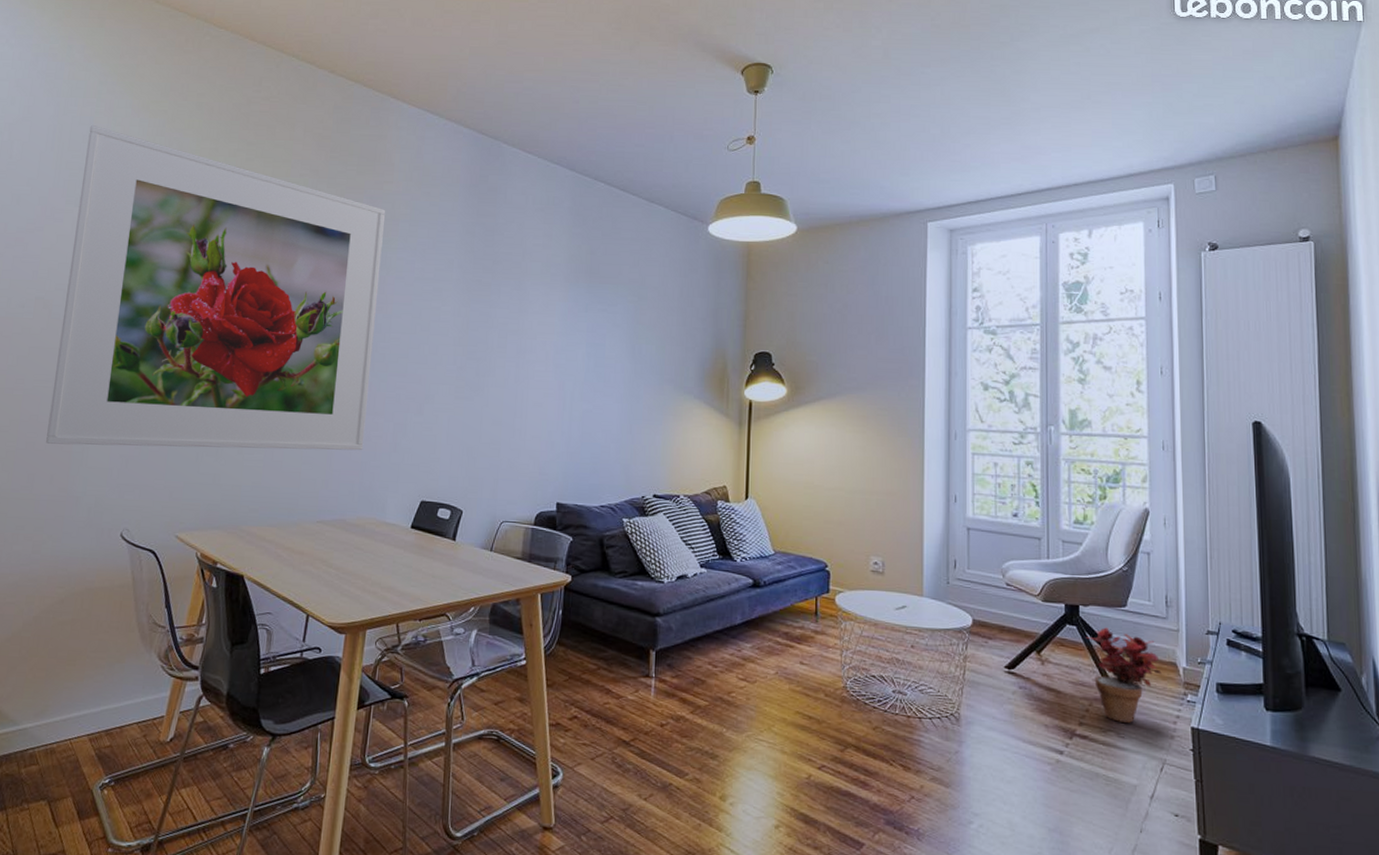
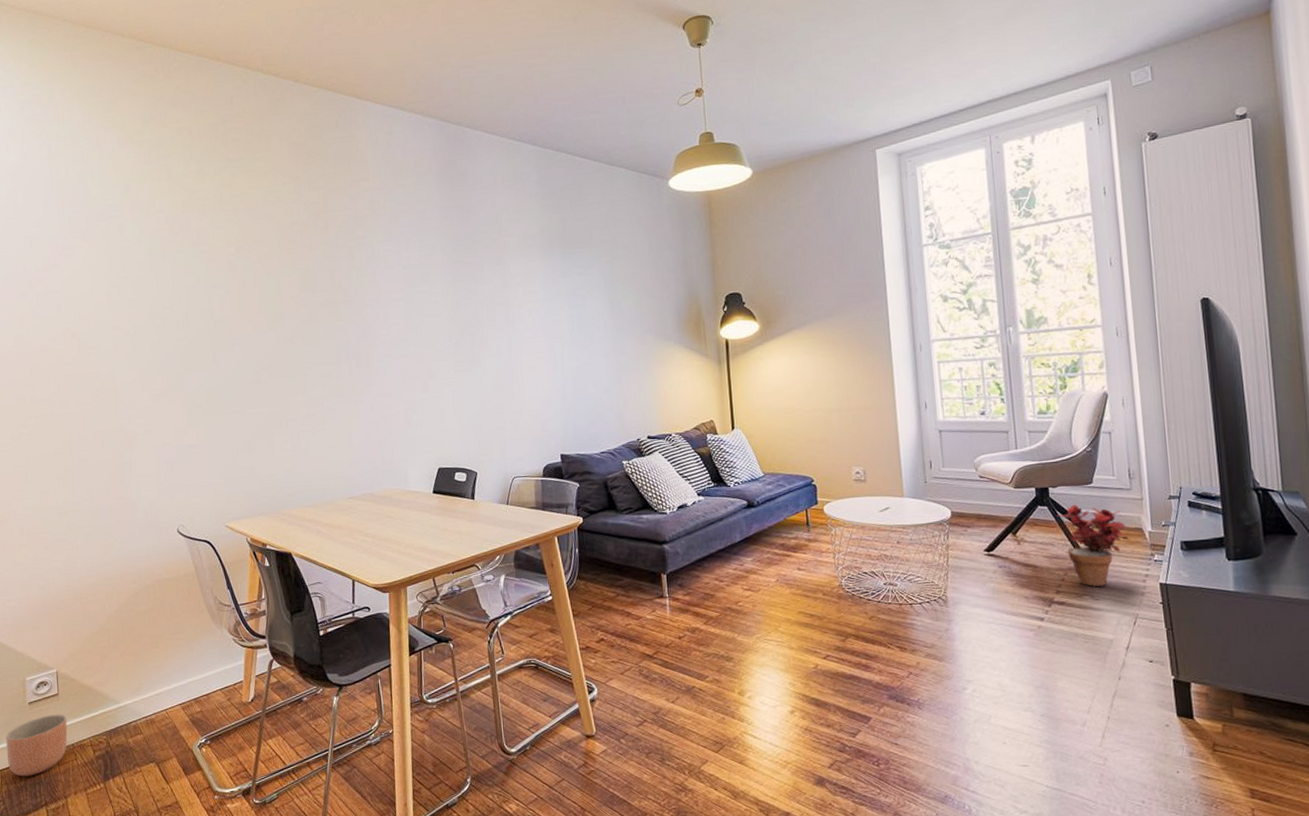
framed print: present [46,125,385,451] -> none [83,162,380,459]

